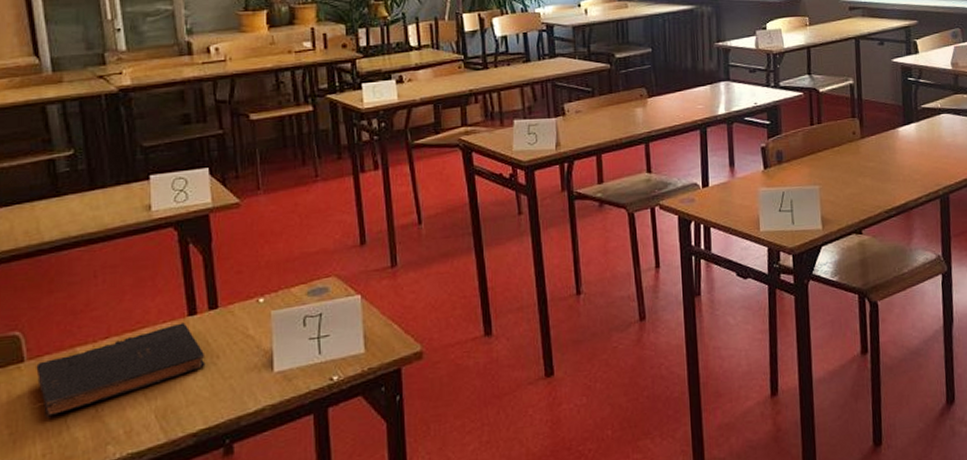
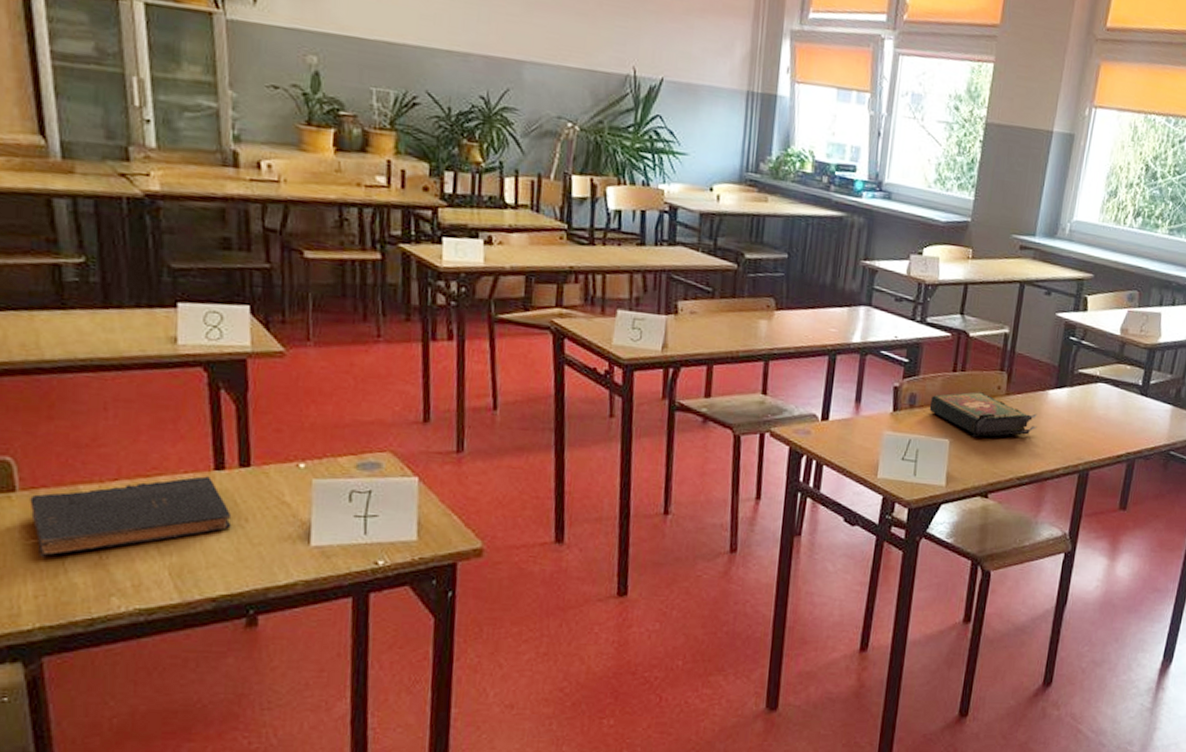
book: none [795,139,894,181] -> present [929,392,1037,438]

